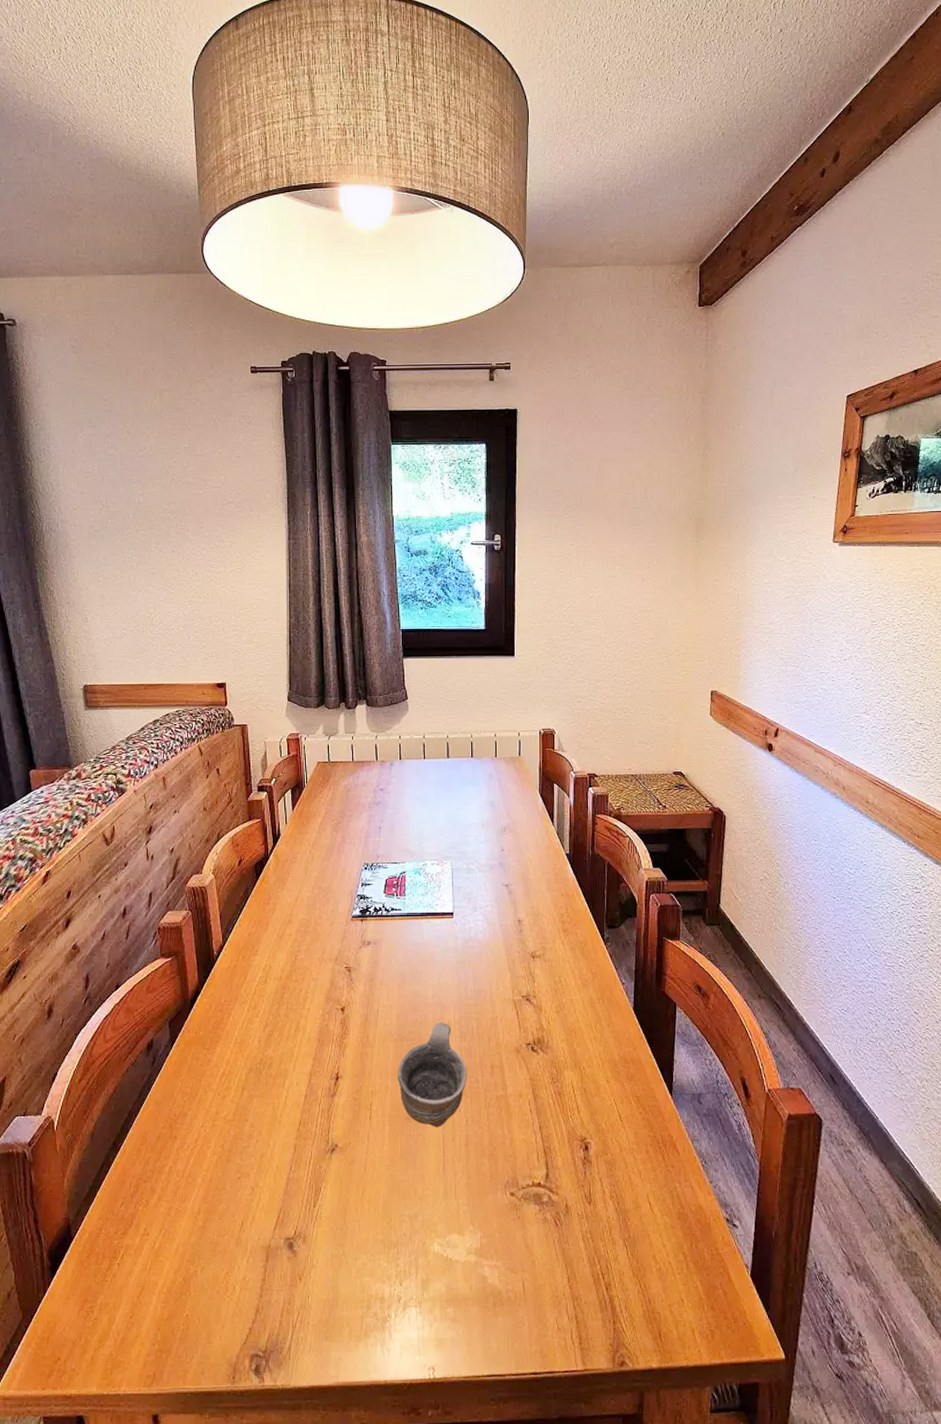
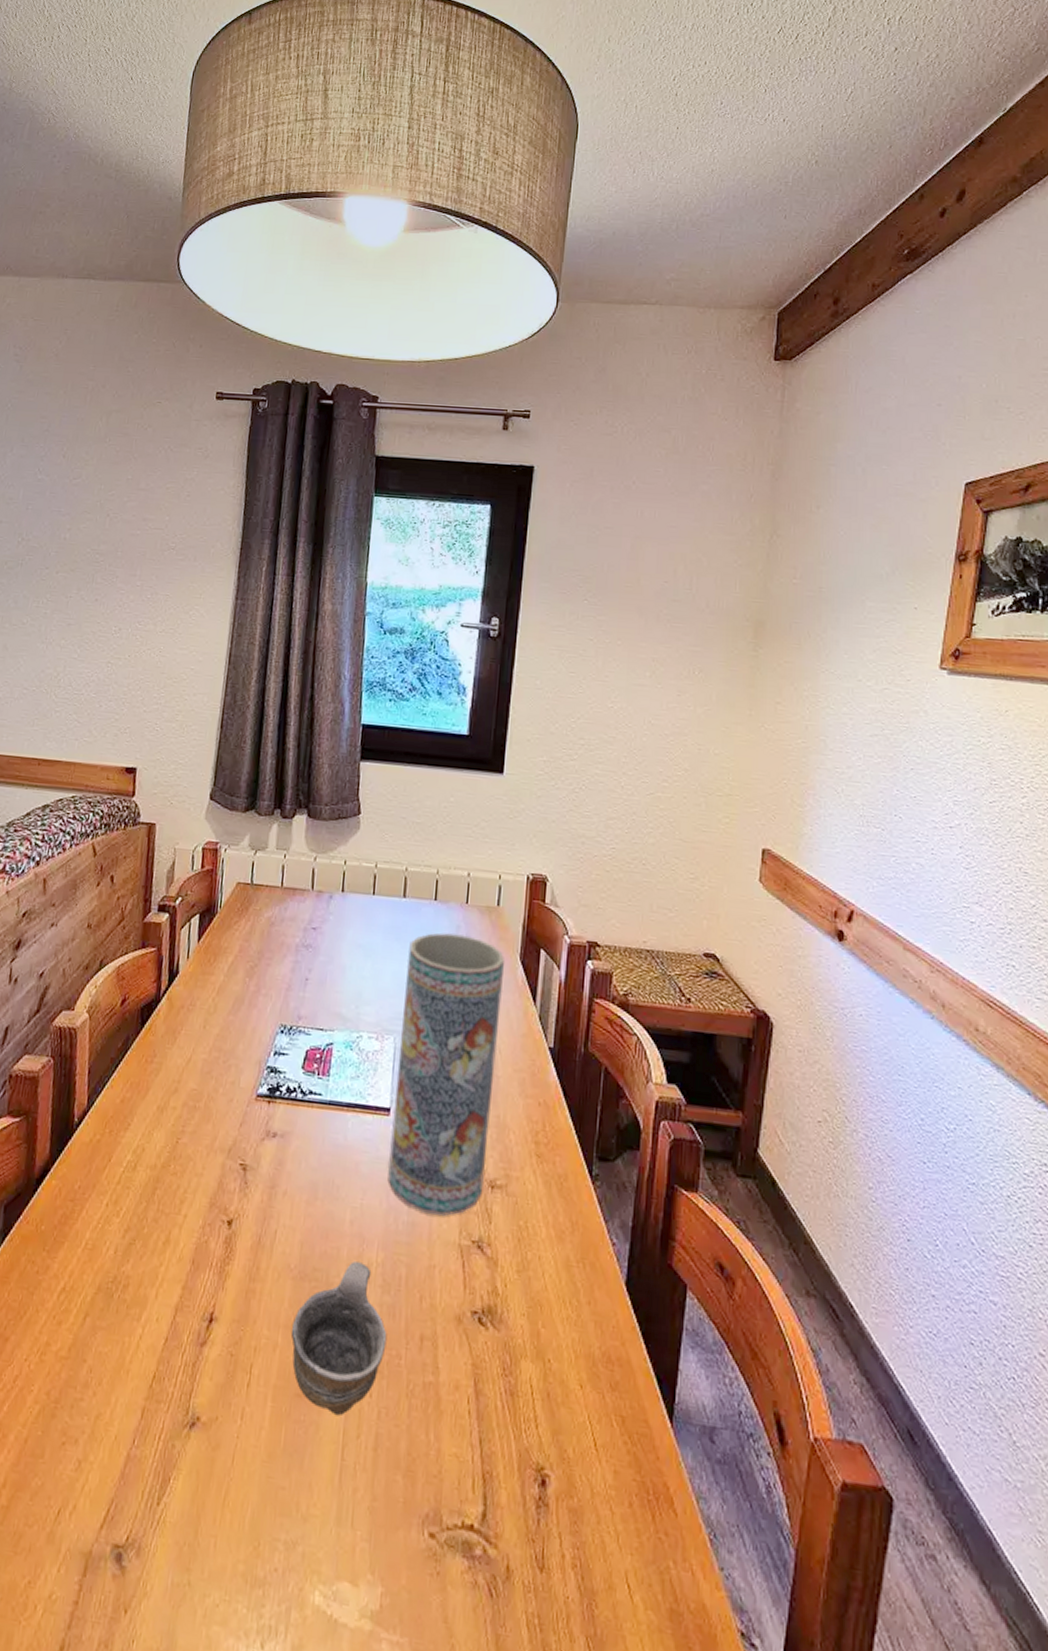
vase: none [455,780,529,982] -> present [387,933,506,1216]

